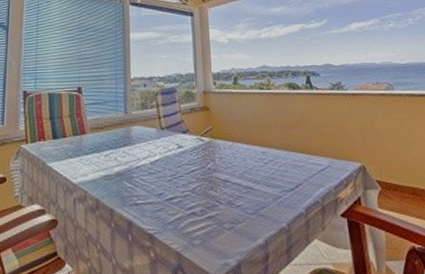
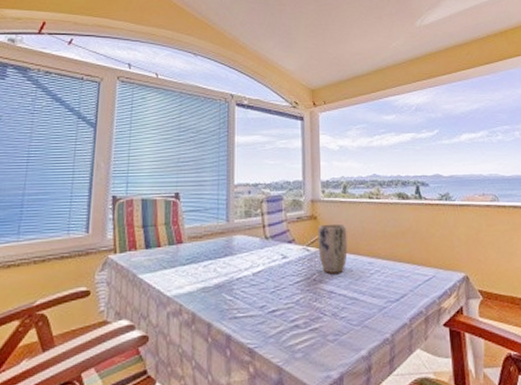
plant pot: none [211,114,241,163] -> present [318,223,348,273]

